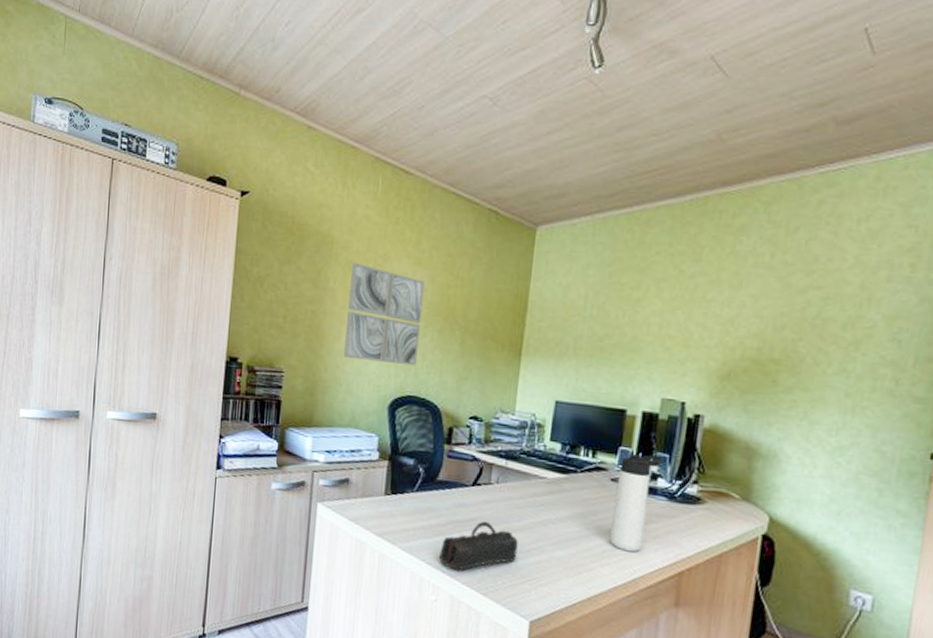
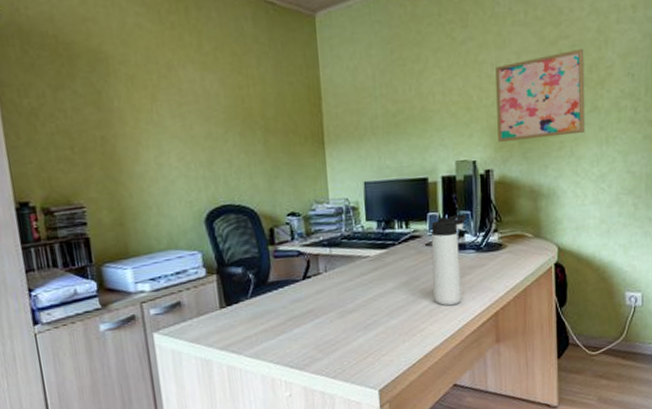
wall art: present [343,263,424,366] -> none [134,77,225,180]
pencil case: present [439,521,518,571] -> none [285,310,356,363]
wall art: none [715,302,839,395] -> present [495,48,585,142]

